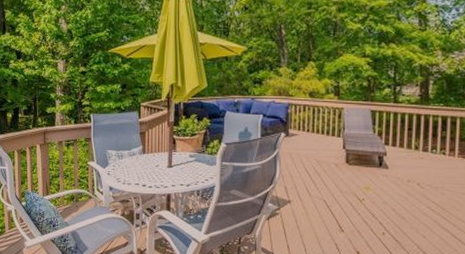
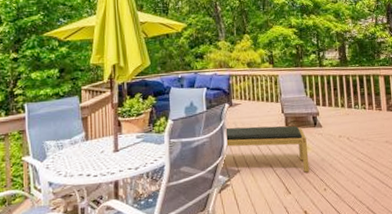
bench: none [278,157,369,213] -> present [224,125,310,173]

